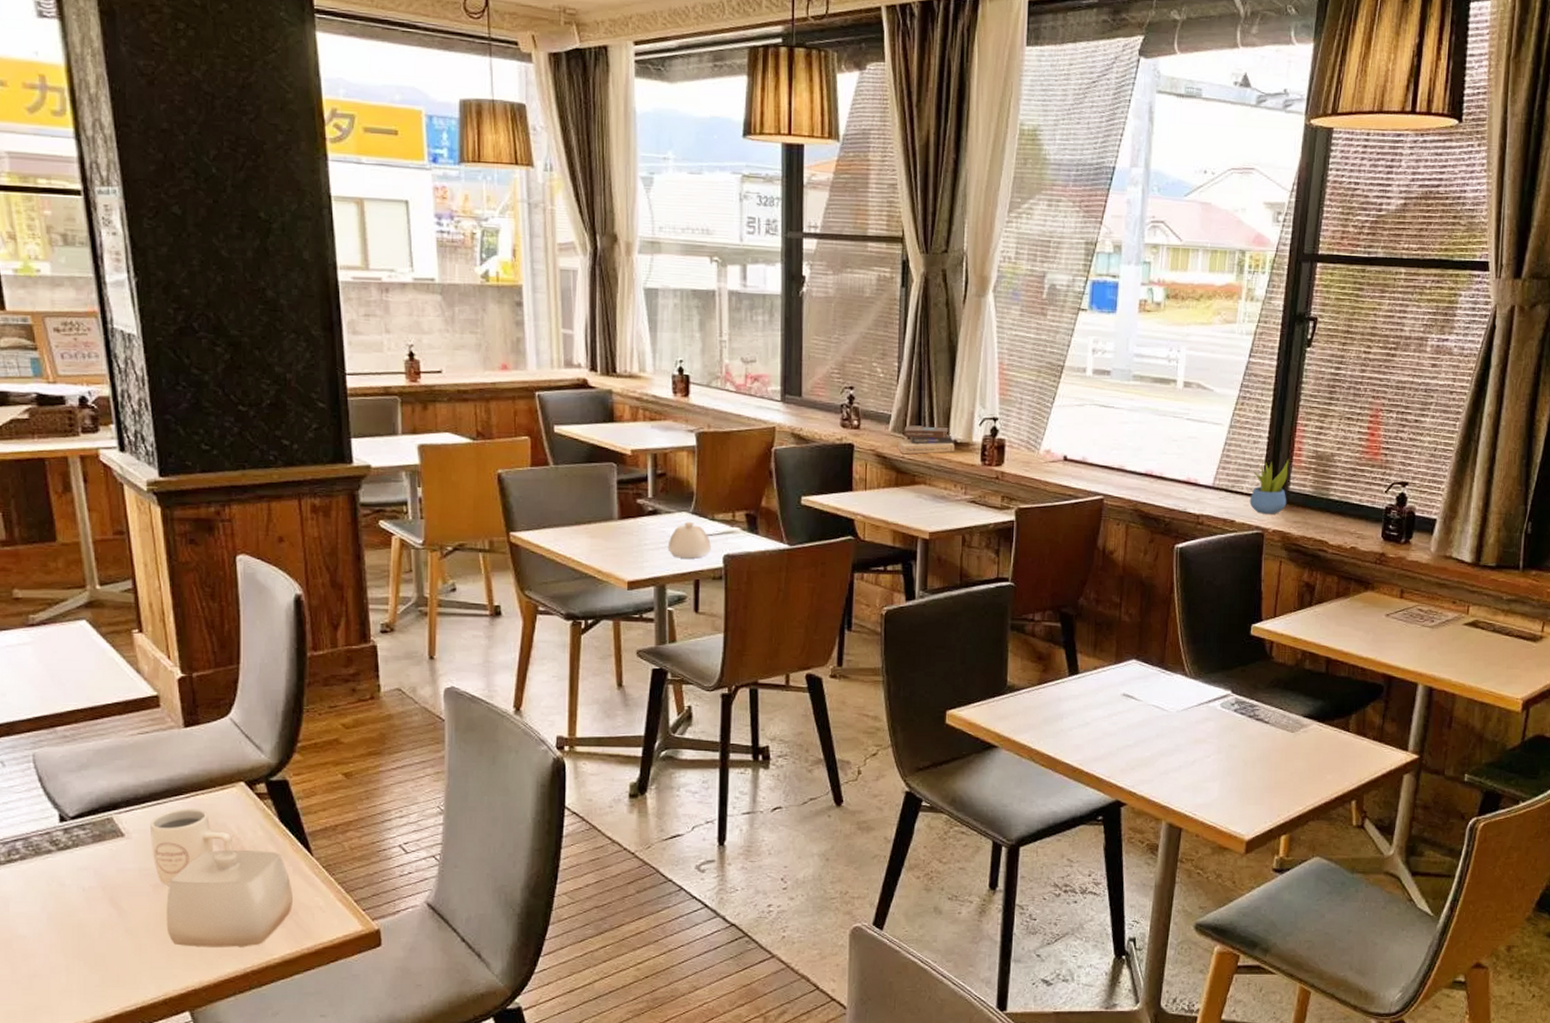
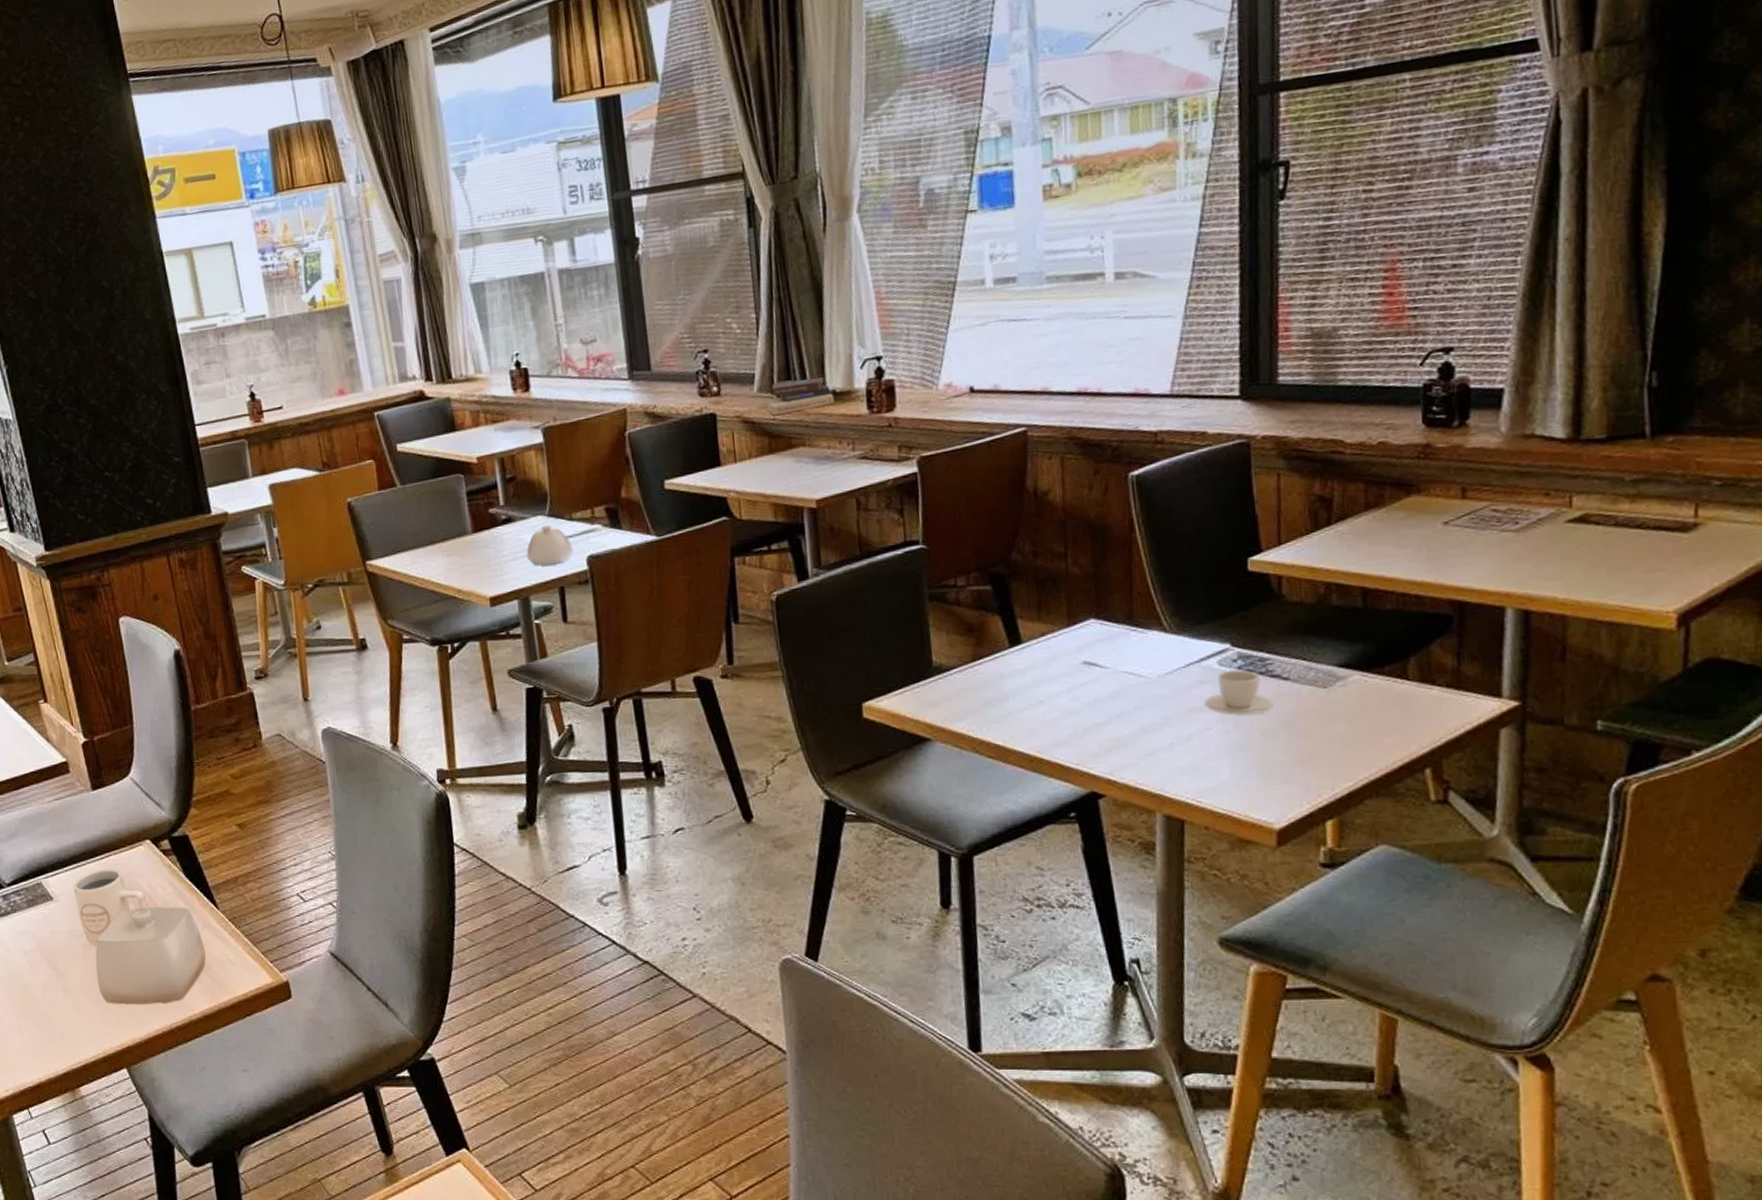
teacup: none [1208,712,1256,749] -> present [1205,670,1274,716]
succulent plant: present [1249,458,1289,514] -> none [1224,344,1278,419]

